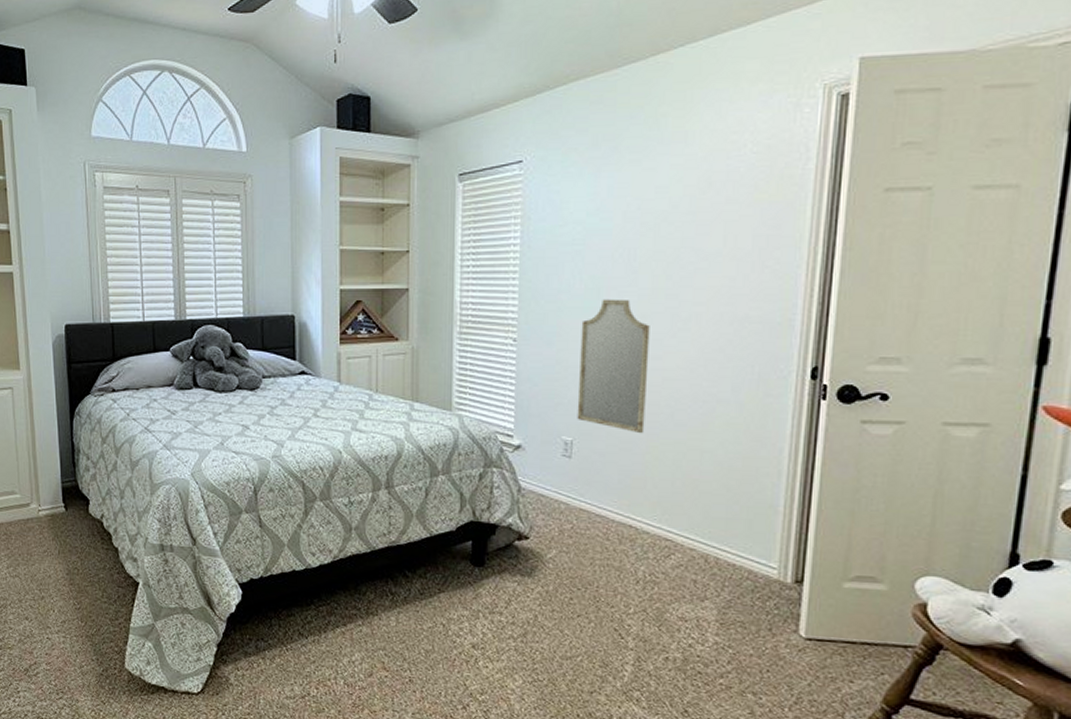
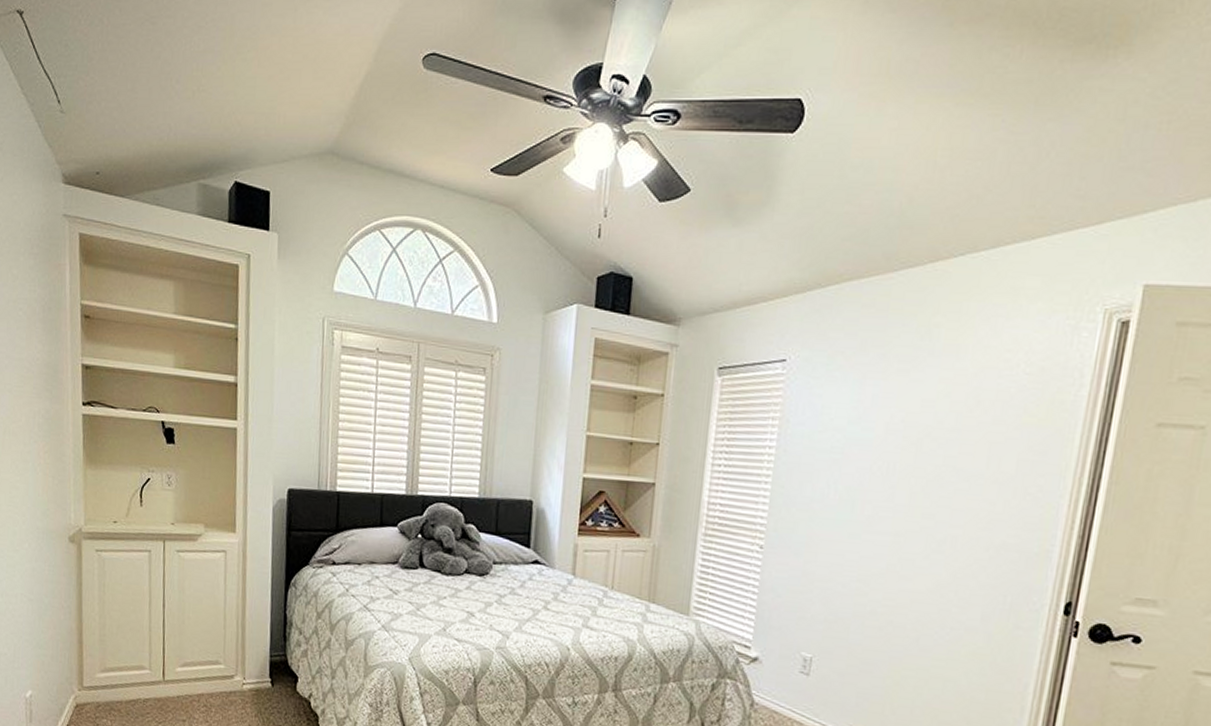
home mirror: present [577,299,650,434] -> none [818,512,903,657]

